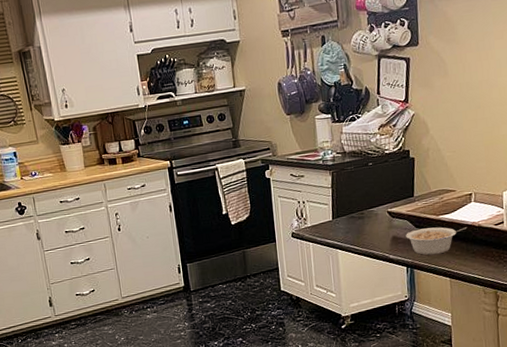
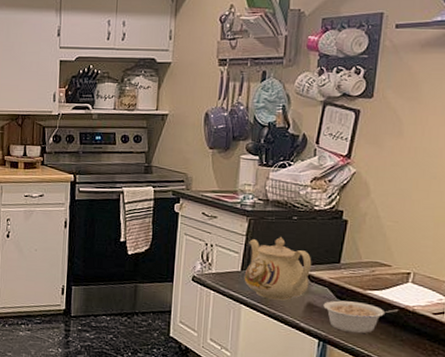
teapot: none [335,182,392,240] -> present [244,236,312,301]

